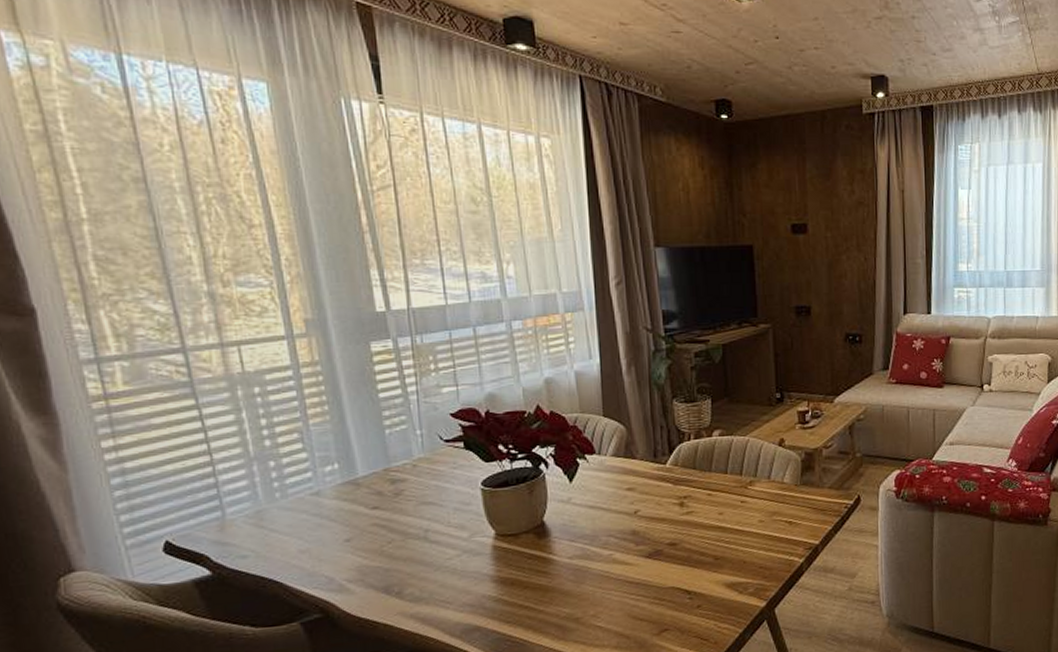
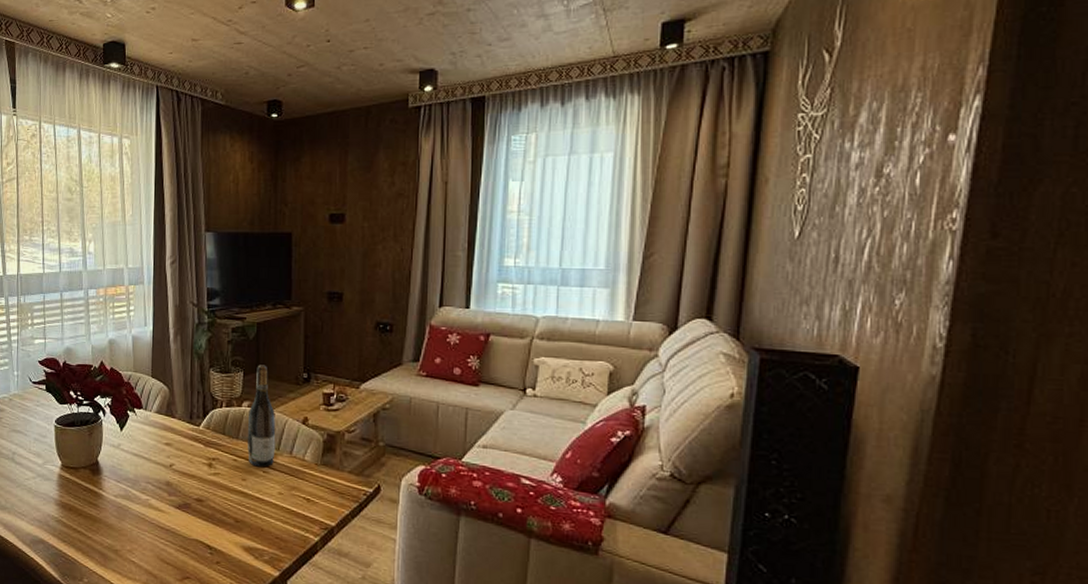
wine bottle: none [720,389,753,498] -> present [247,364,276,467]

